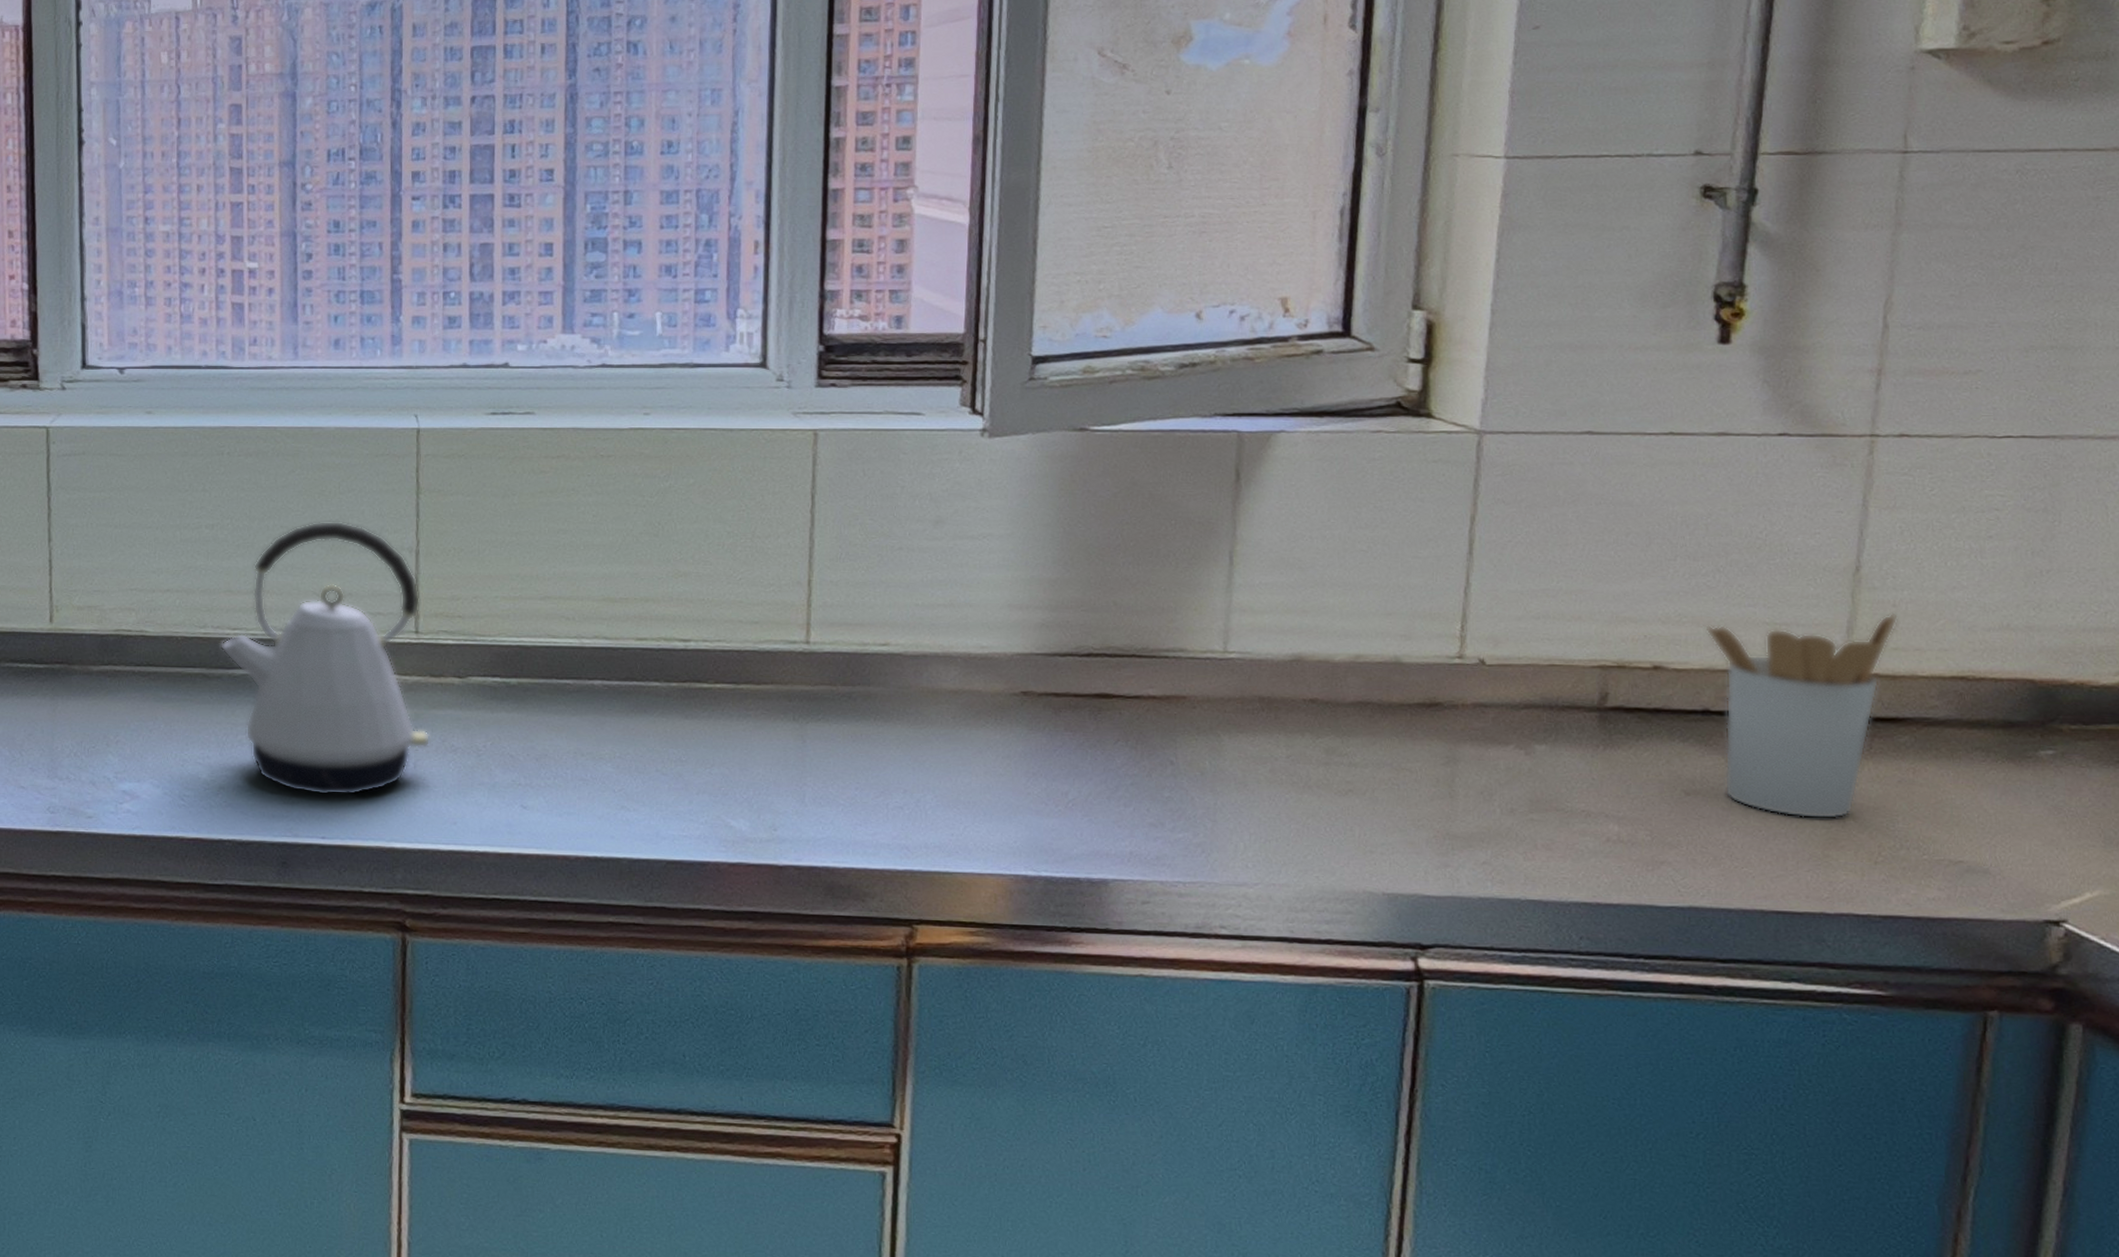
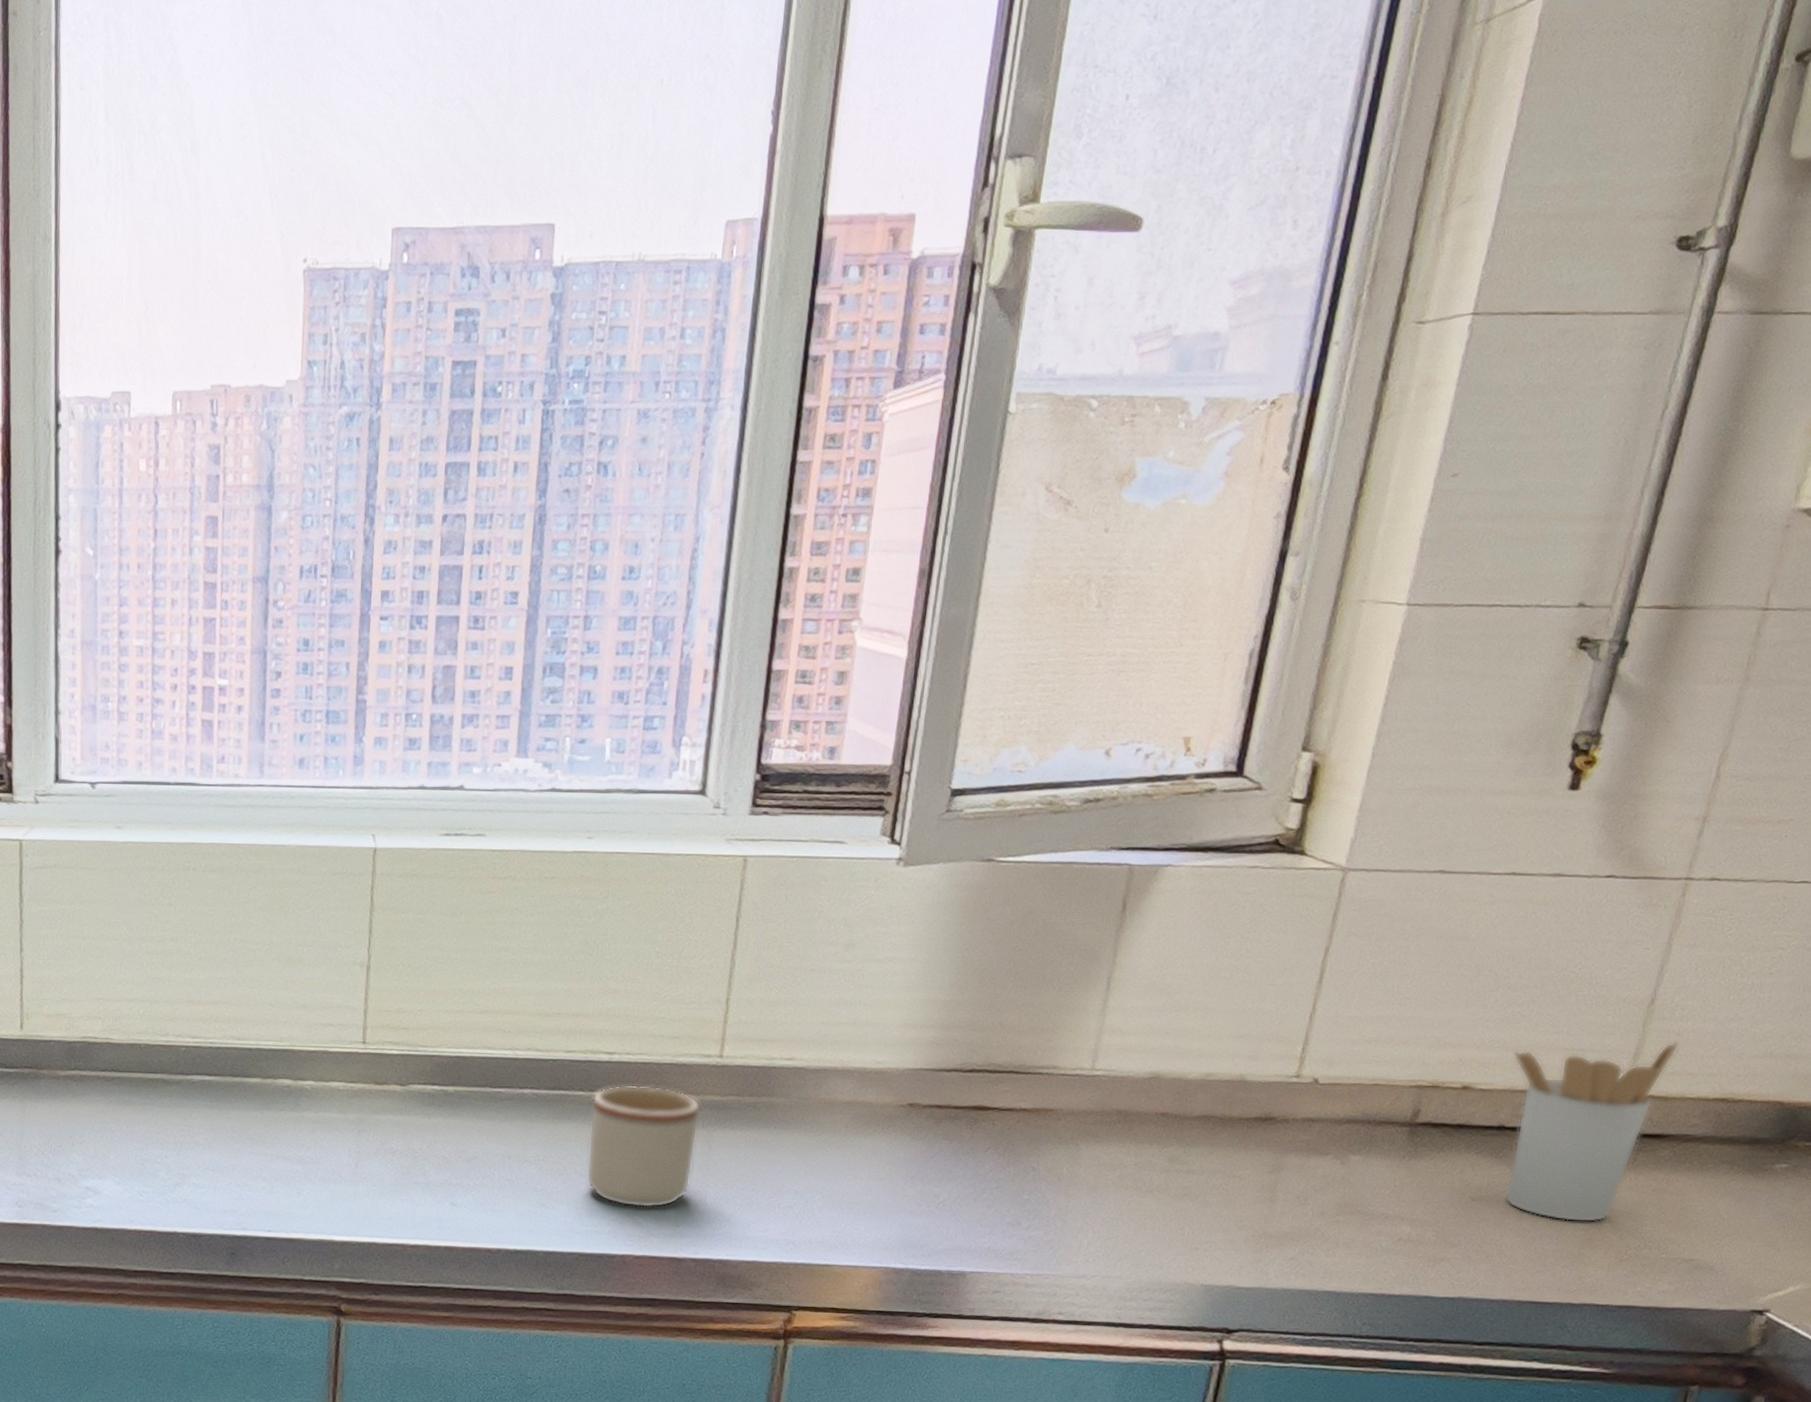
kettle: present [221,521,431,796] -> none [181,936,372,1193]
mug: none [668,674,790,810] -> present [586,1084,701,1208]

